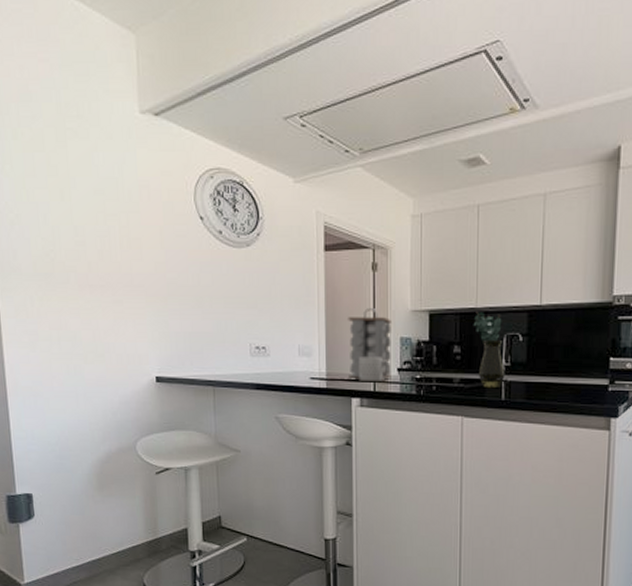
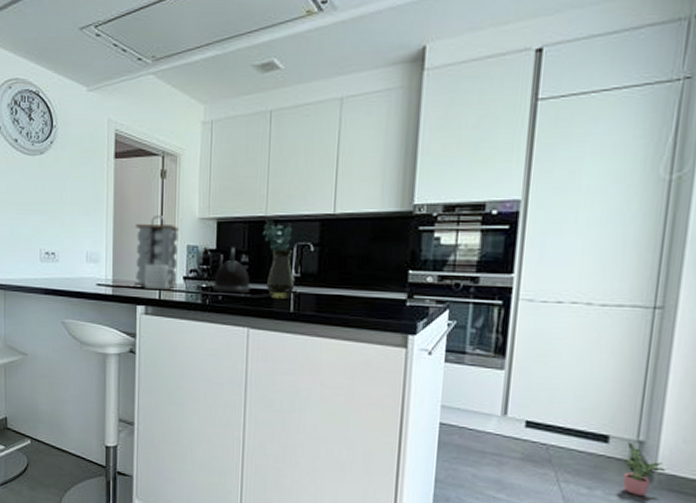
kettle: none [427,338,463,384] -> present [213,247,250,294]

